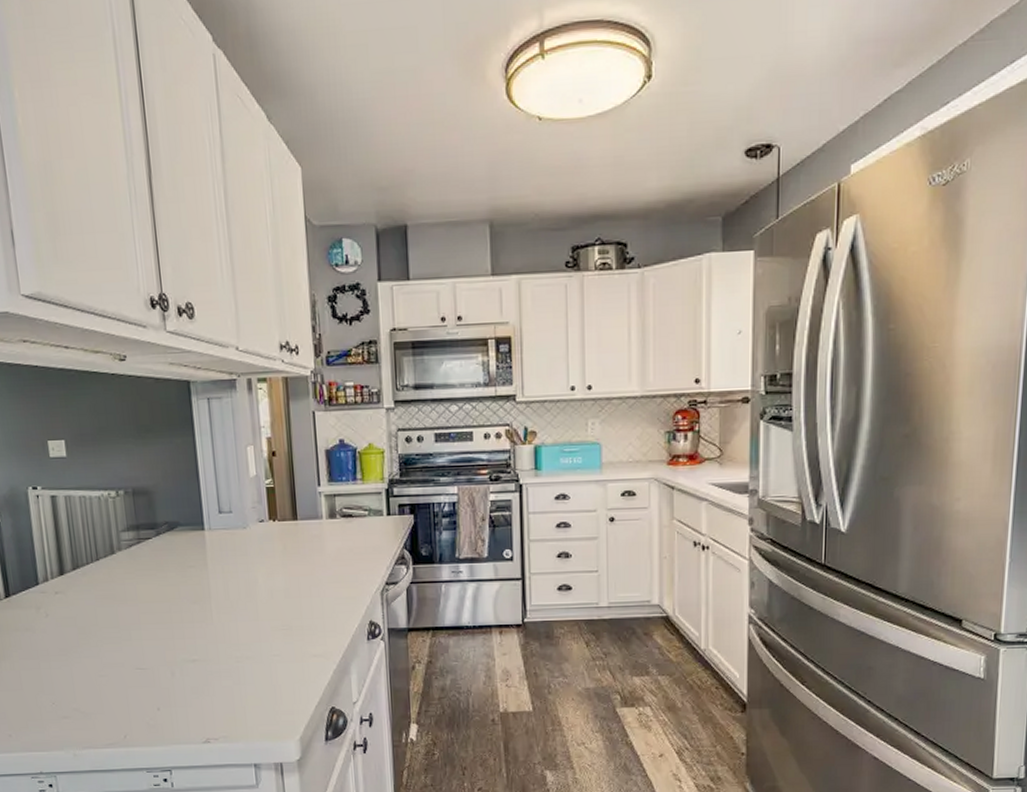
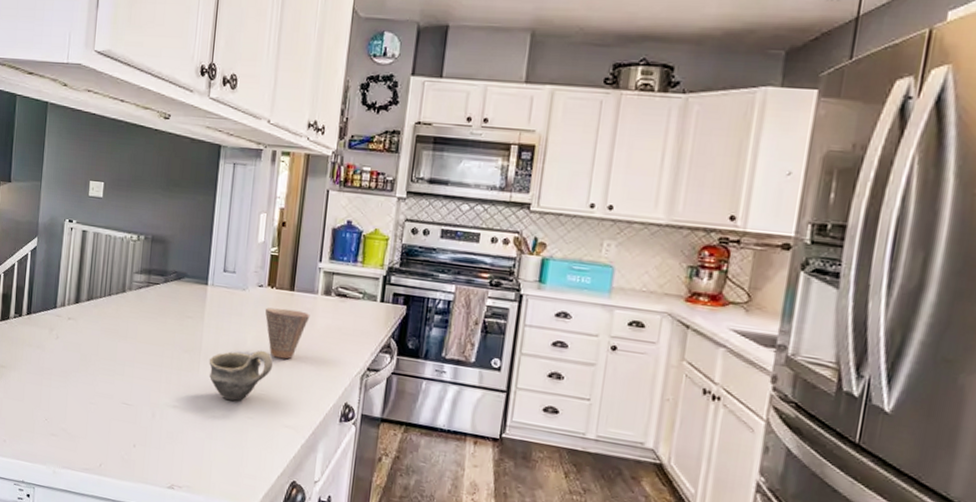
cup: none [221,585,290,643] -> present [209,350,273,401]
cup: none [271,539,319,591] -> present [265,307,310,359]

